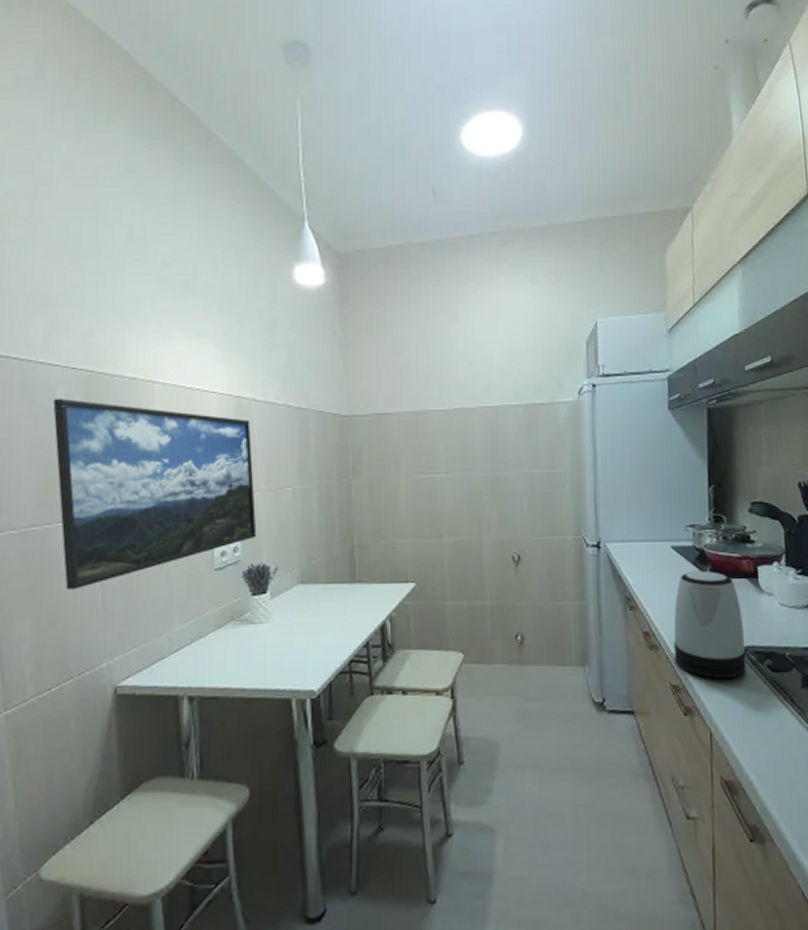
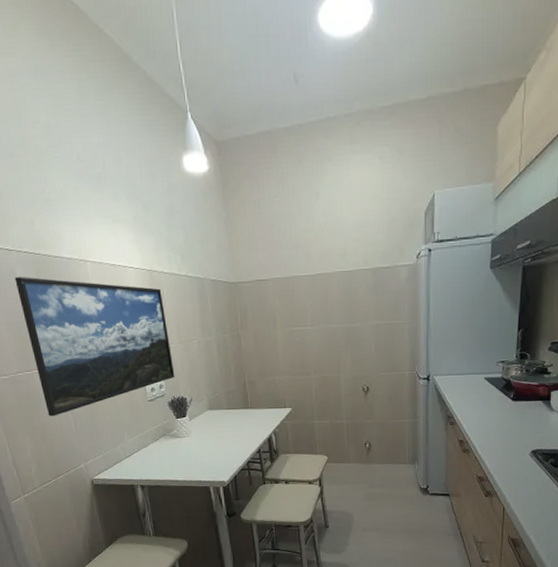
kettle: present [673,570,747,678] -> none [481,395,536,472]

